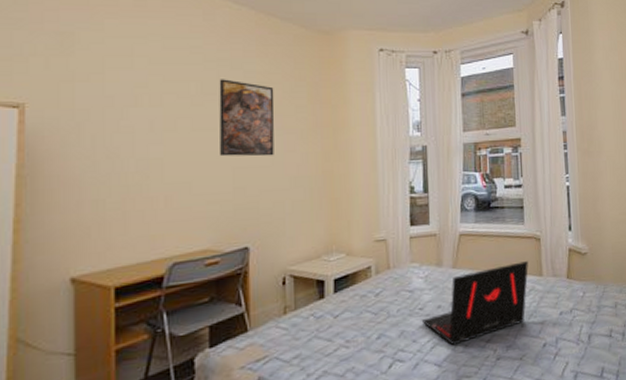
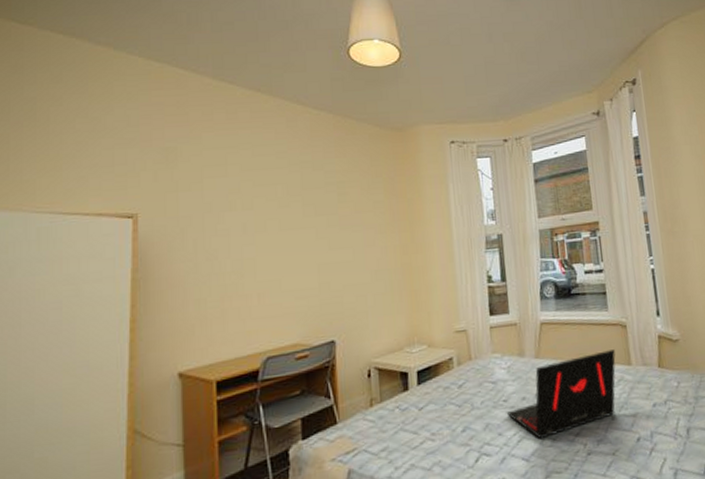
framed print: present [219,79,275,157] -> none [302,180,355,254]

